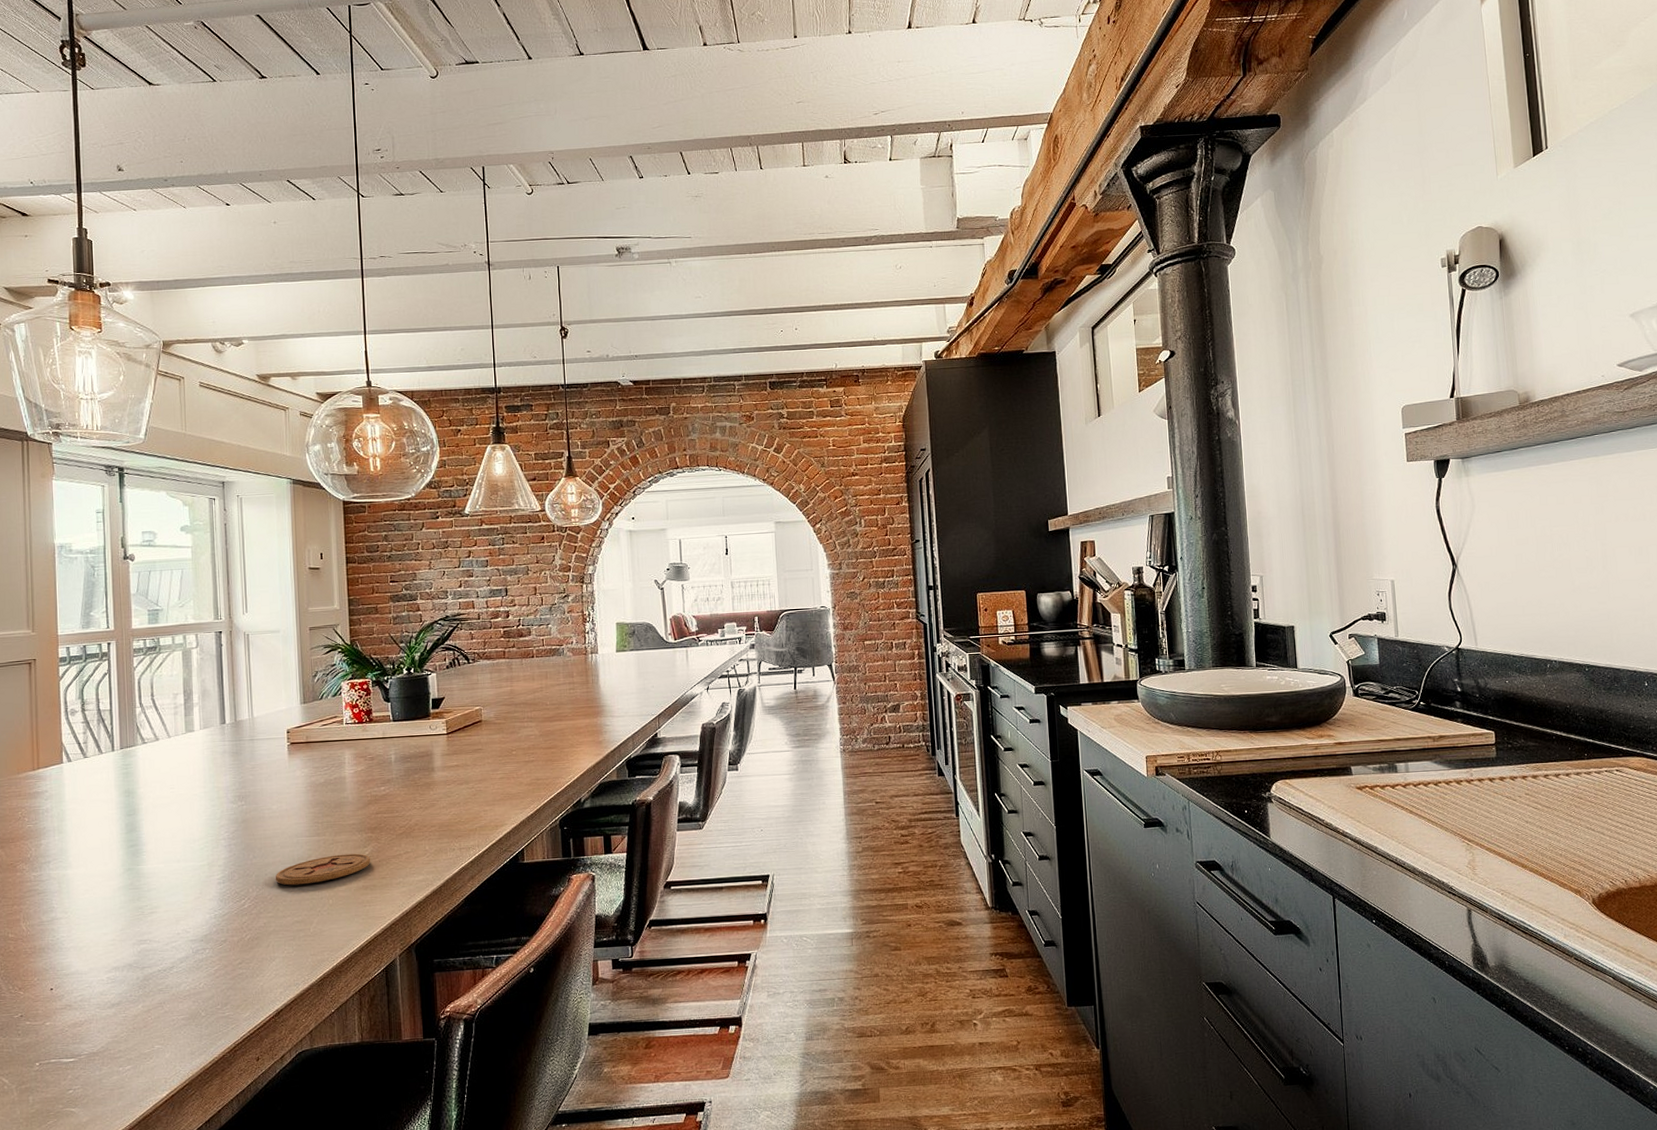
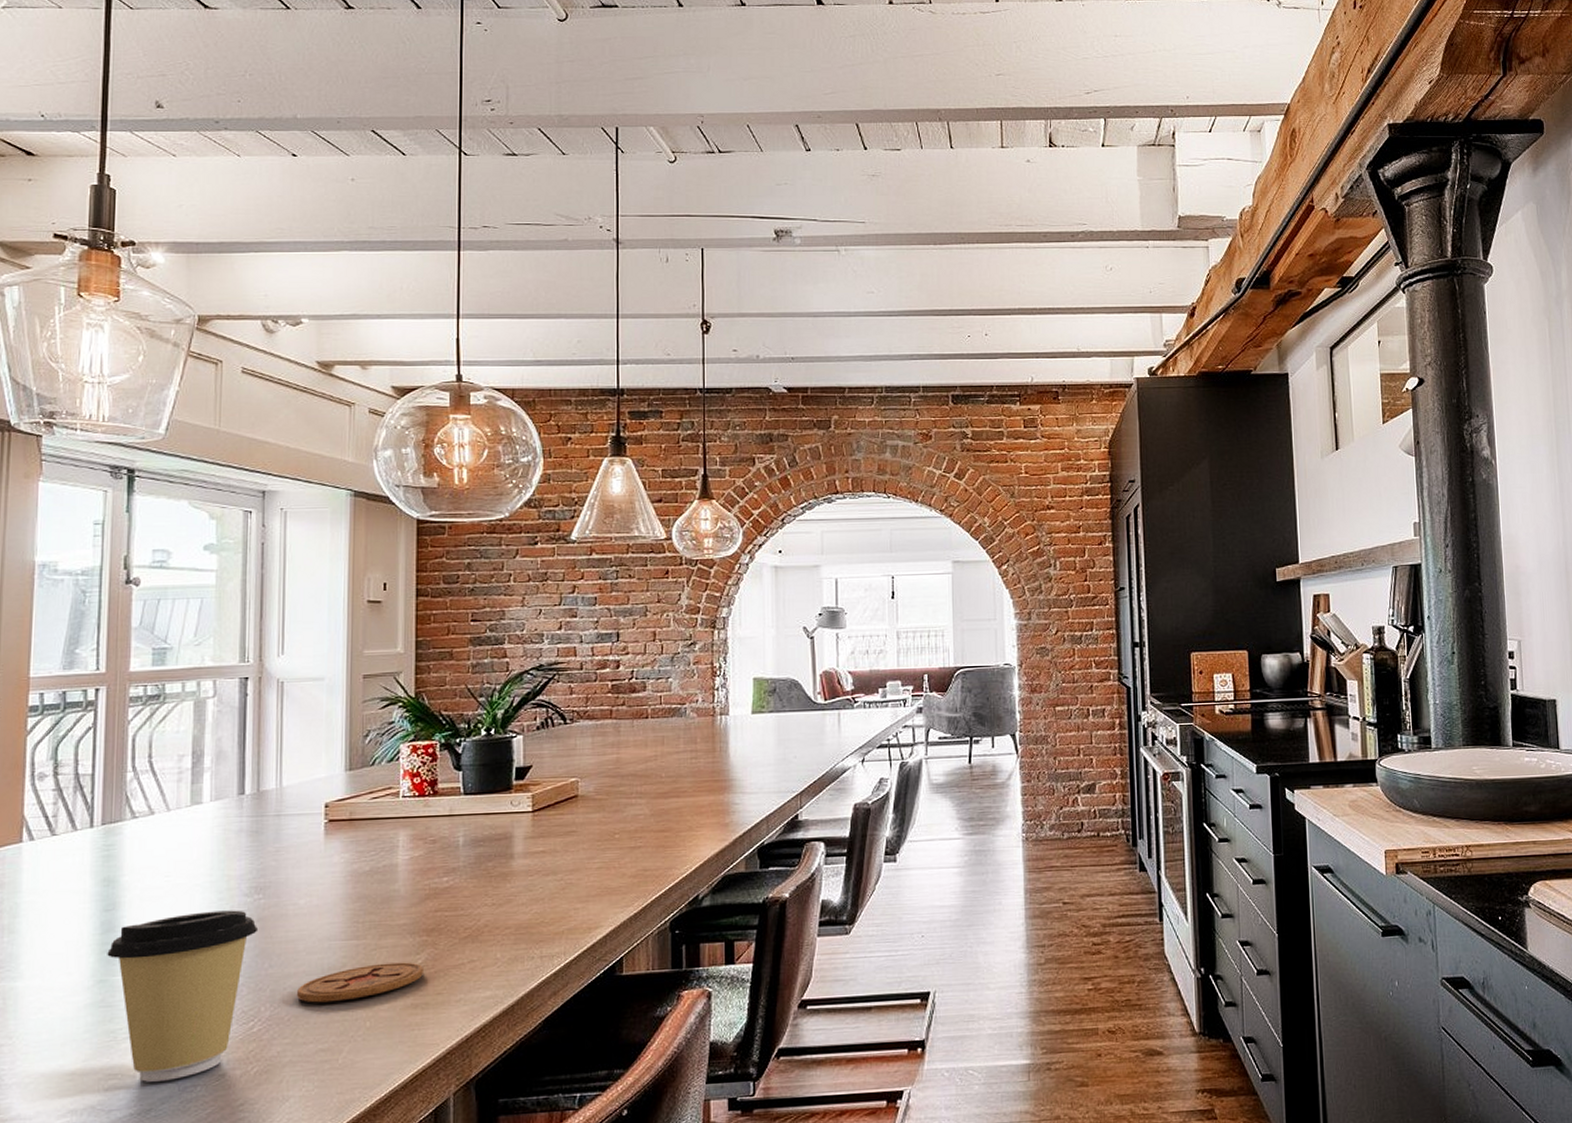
coffee cup: none [132,814,243,946] -> present [107,910,259,1082]

